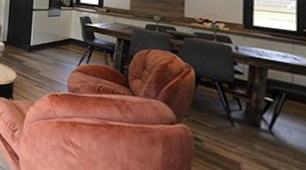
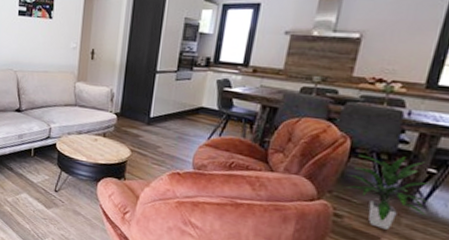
indoor plant: none [198,82,276,155] -> present [345,154,431,230]

